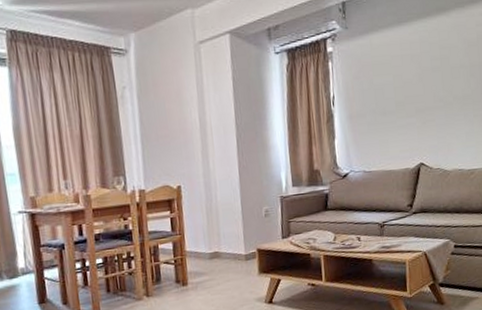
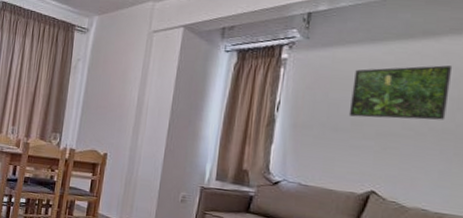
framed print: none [390,37,464,99] -> present [348,65,453,120]

